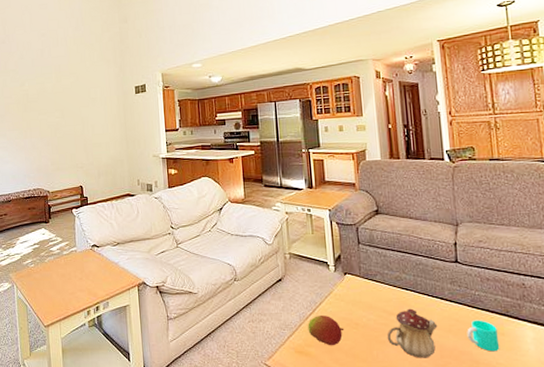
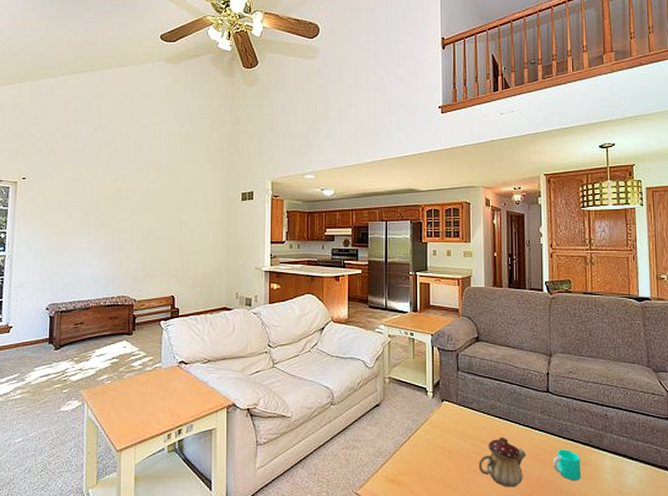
fruit: present [308,314,345,346] -> none [402,442,438,475]

